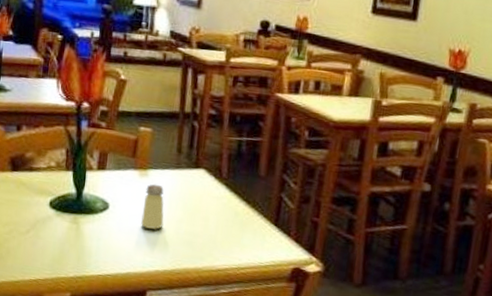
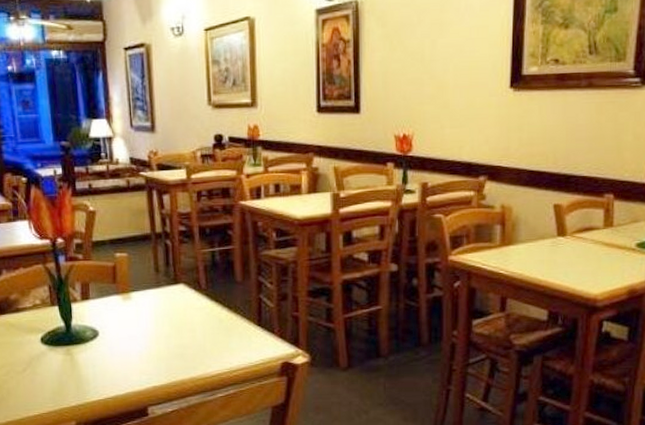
saltshaker: present [141,184,164,230] -> none [131,305,153,349]

